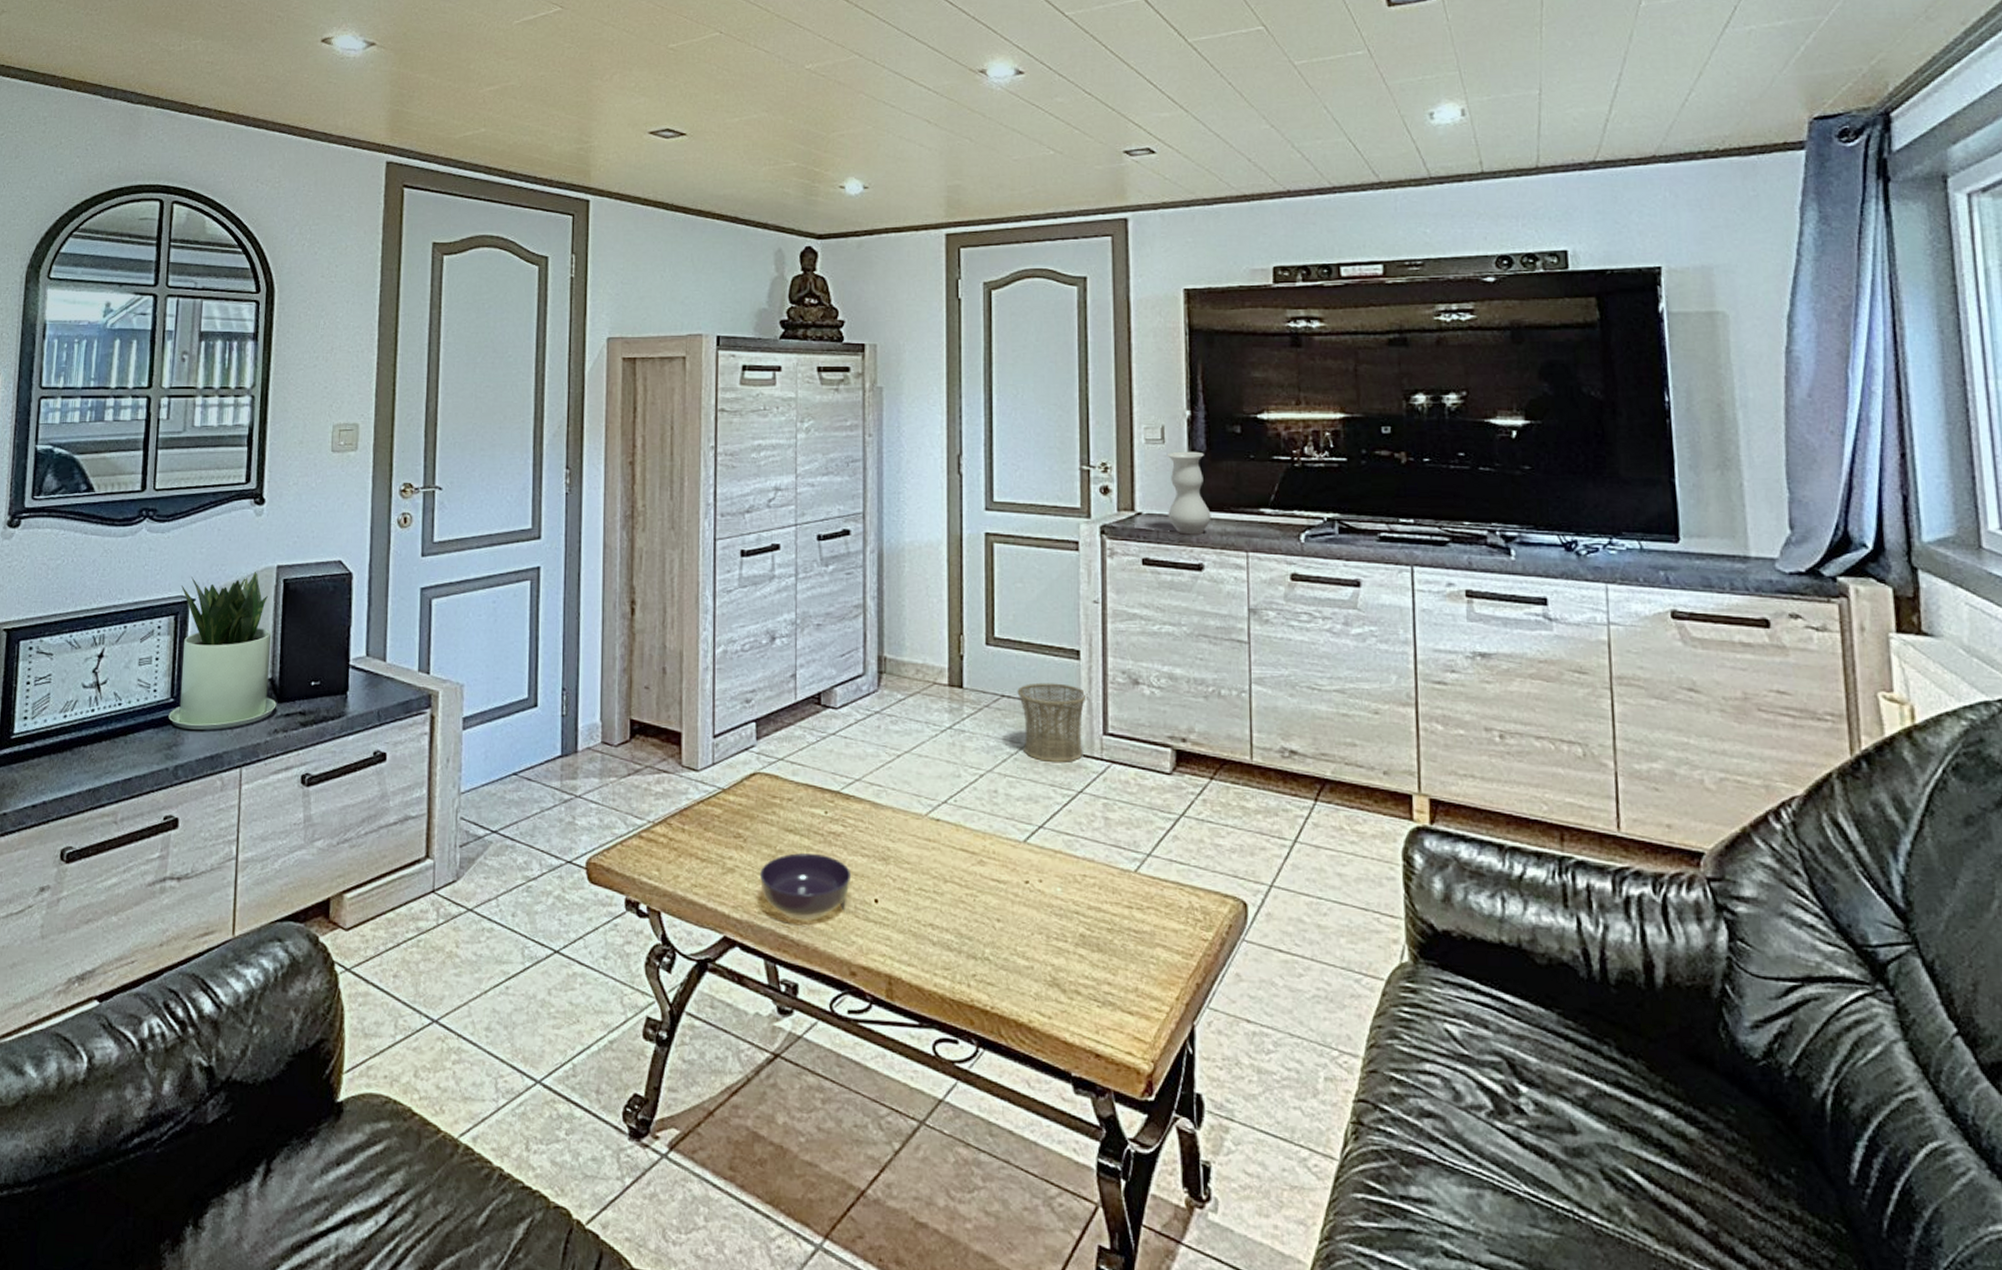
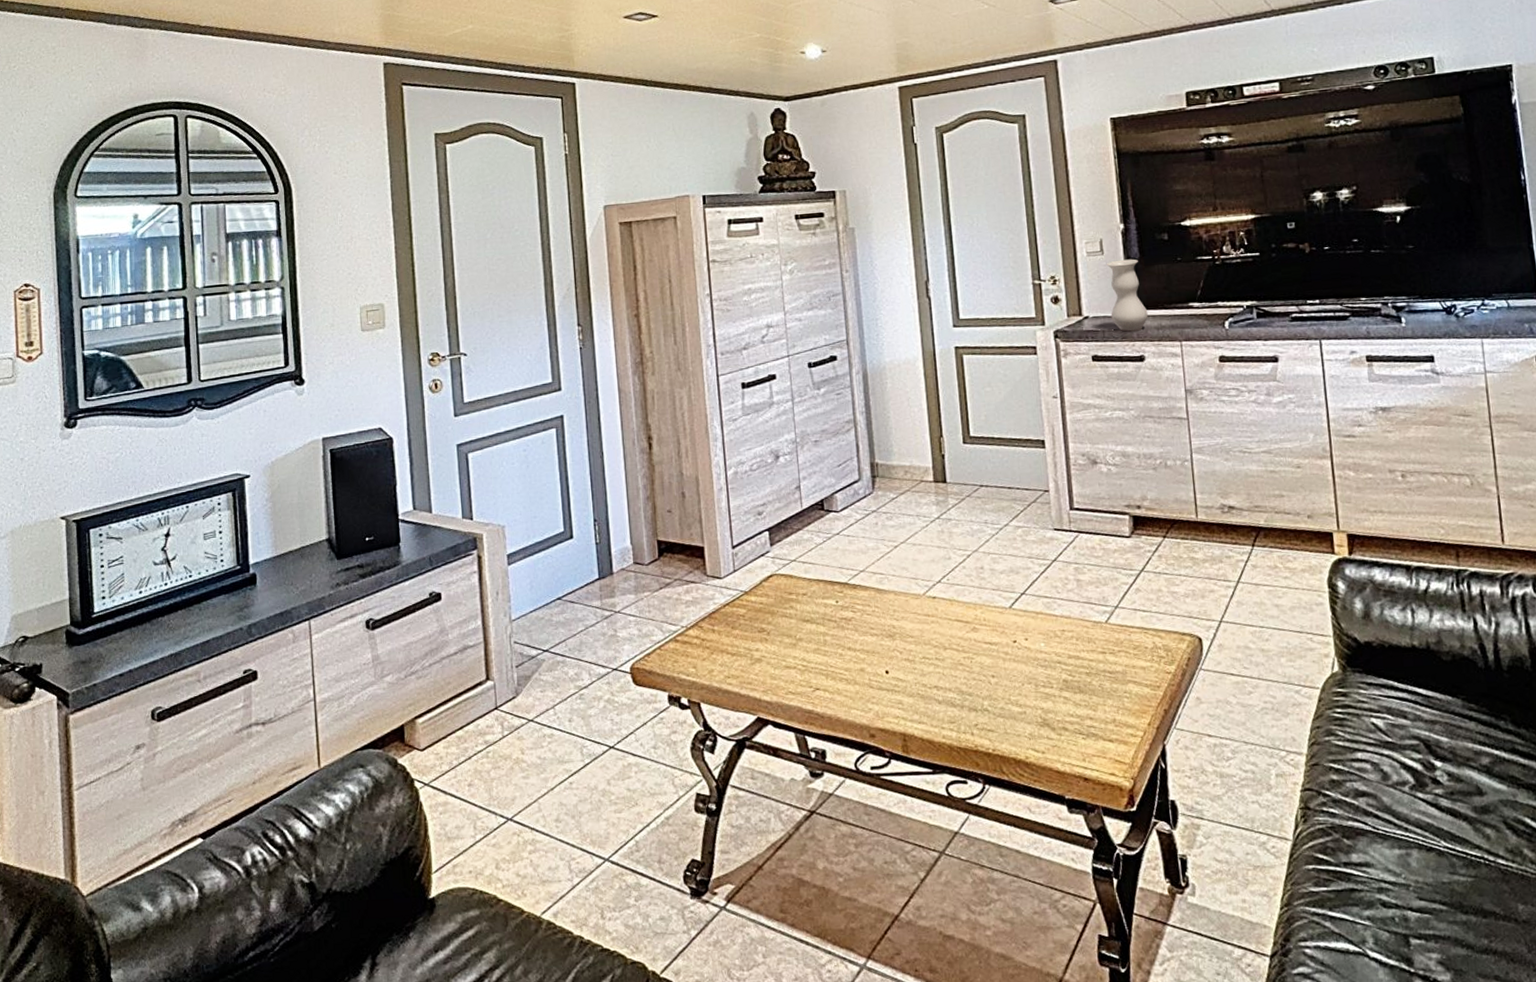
planter: present [168,572,277,730] -> none [235,445,336,592]
bowl: present [759,853,852,921] -> none [783,638,864,696]
basket: present [1017,682,1088,763] -> none [993,470,1055,538]

